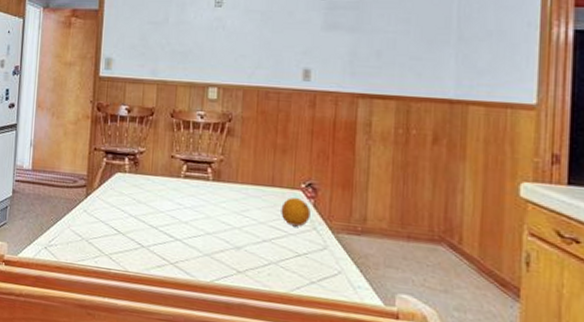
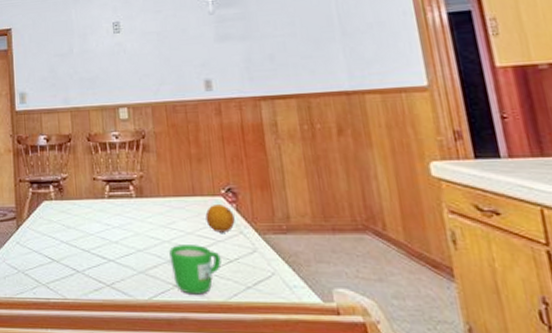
mug: none [238,232,290,284] -> present [169,245,222,295]

